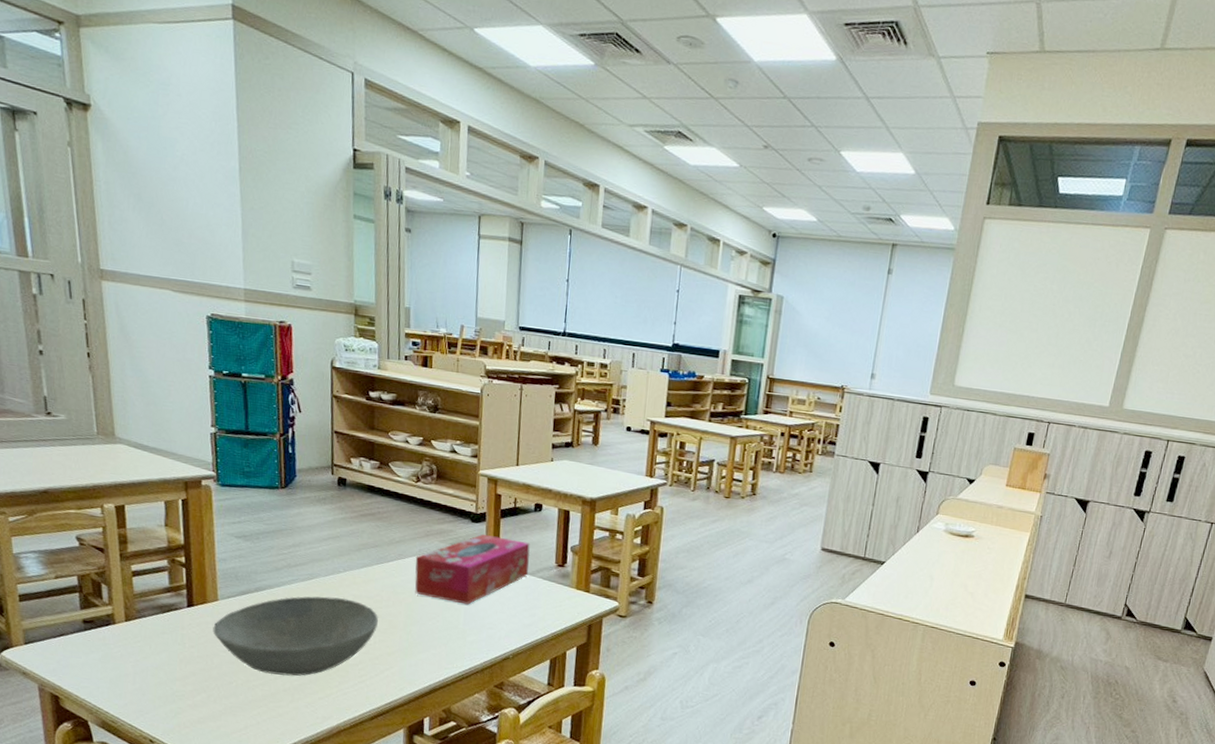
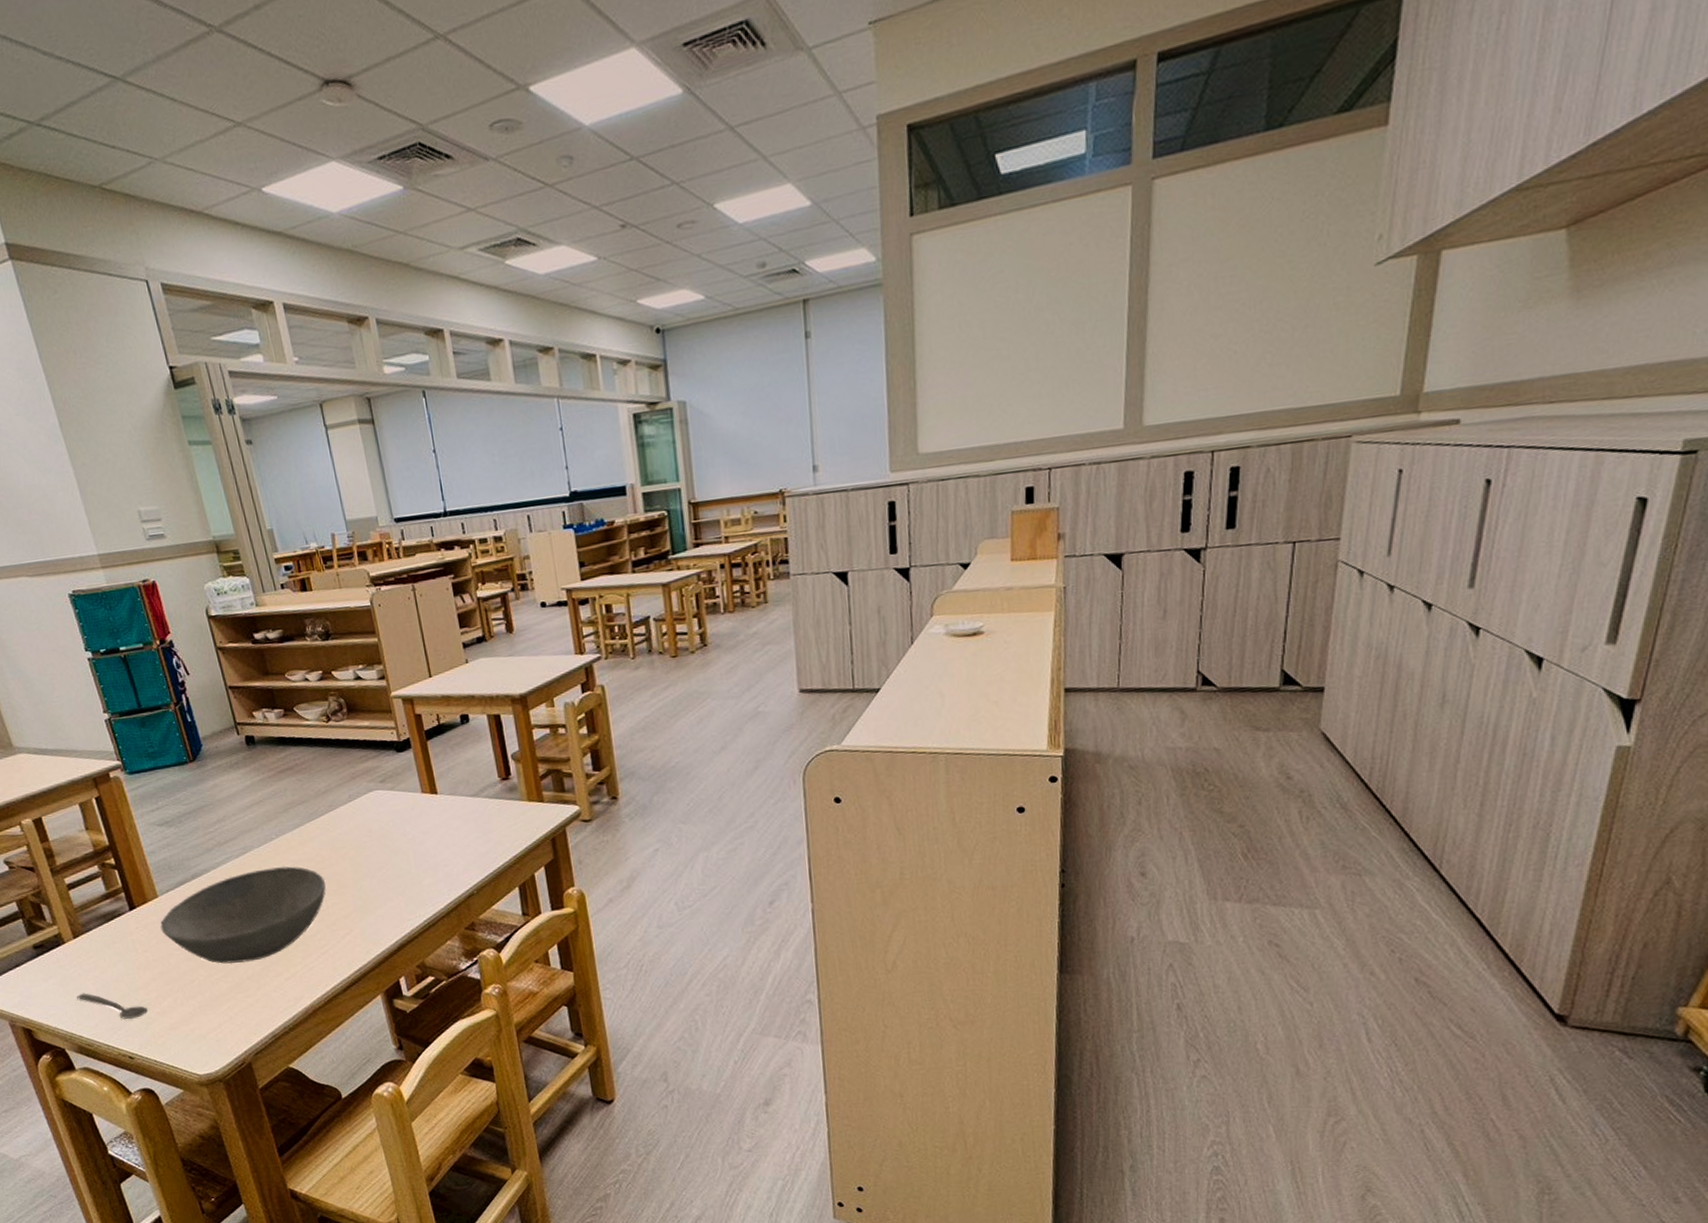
spoon: none [112,673,180,706] -> present [76,993,148,1019]
tissue box: present [415,534,530,605] -> none [347,761,472,846]

